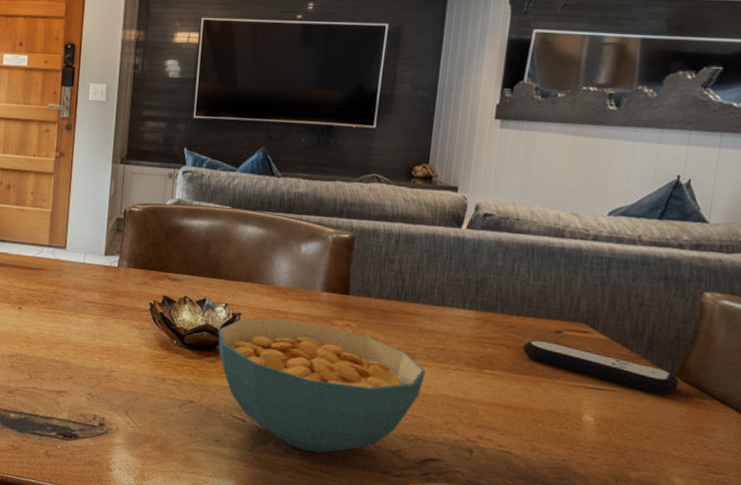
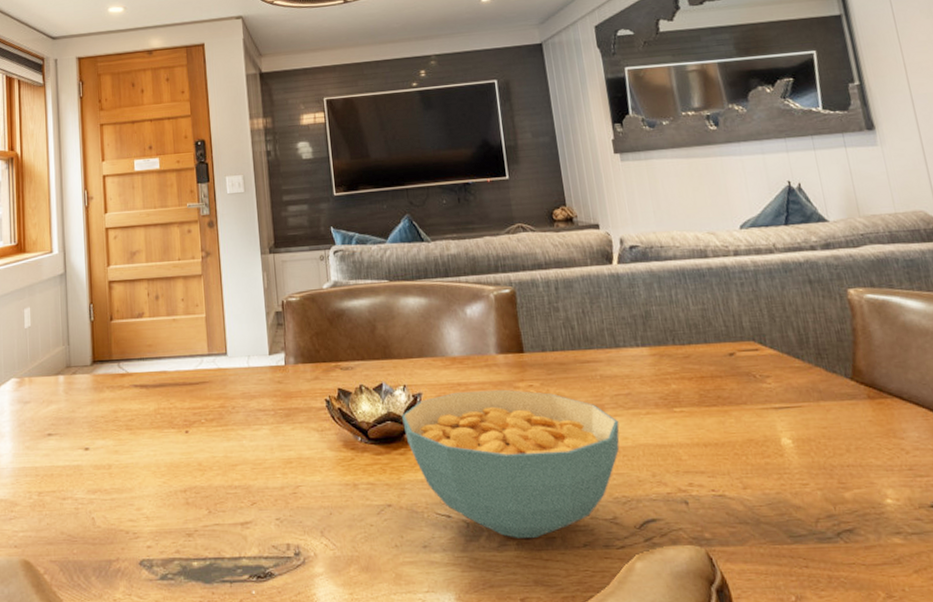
remote control: present [522,339,679,394] -> none [703,365,857,402]

